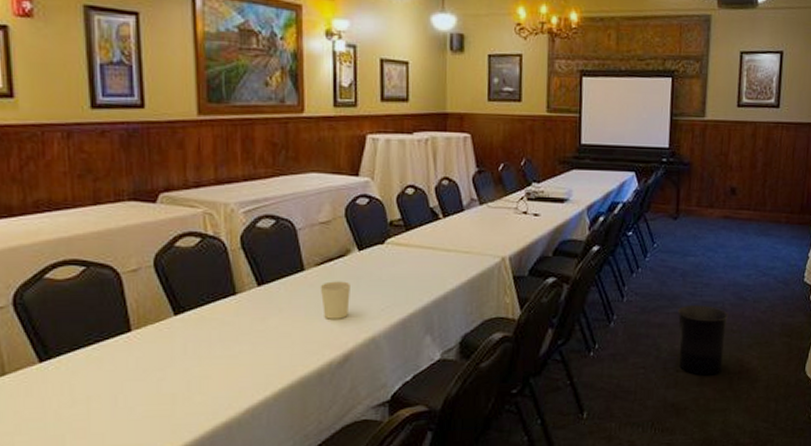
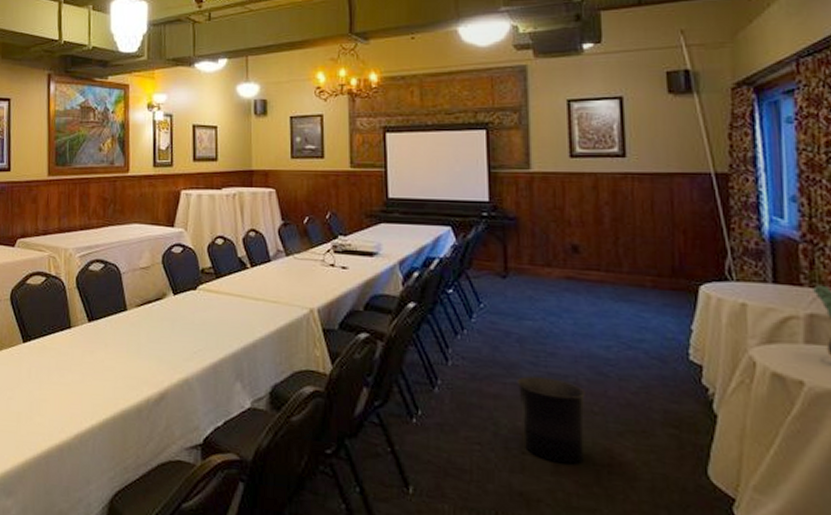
dixie cup: present [320,281,350,319] -> none [140,322,166,358]

